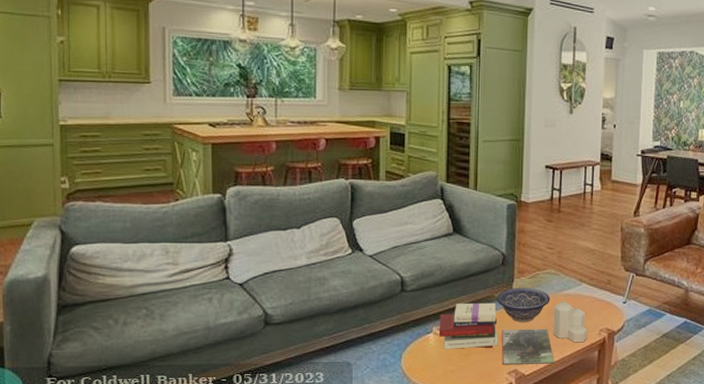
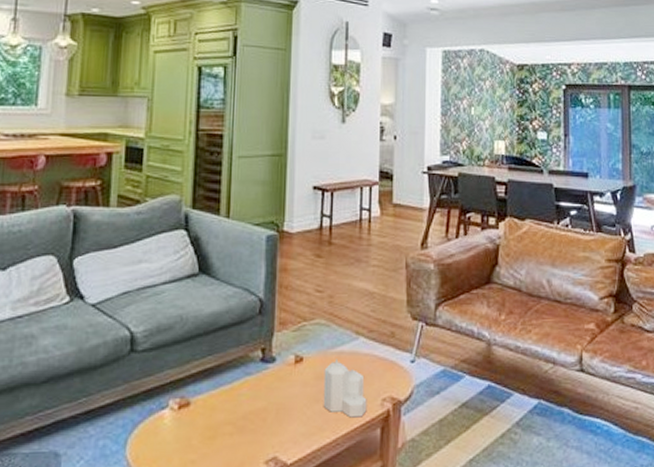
books: present [438,302,499,349] -> none [176,364,253,431]
decorative bowl: present [496,287,551,323] -> none [251,343,320,392]
magazine: present [502,328,554,365] -> none [257,399,325,450]

